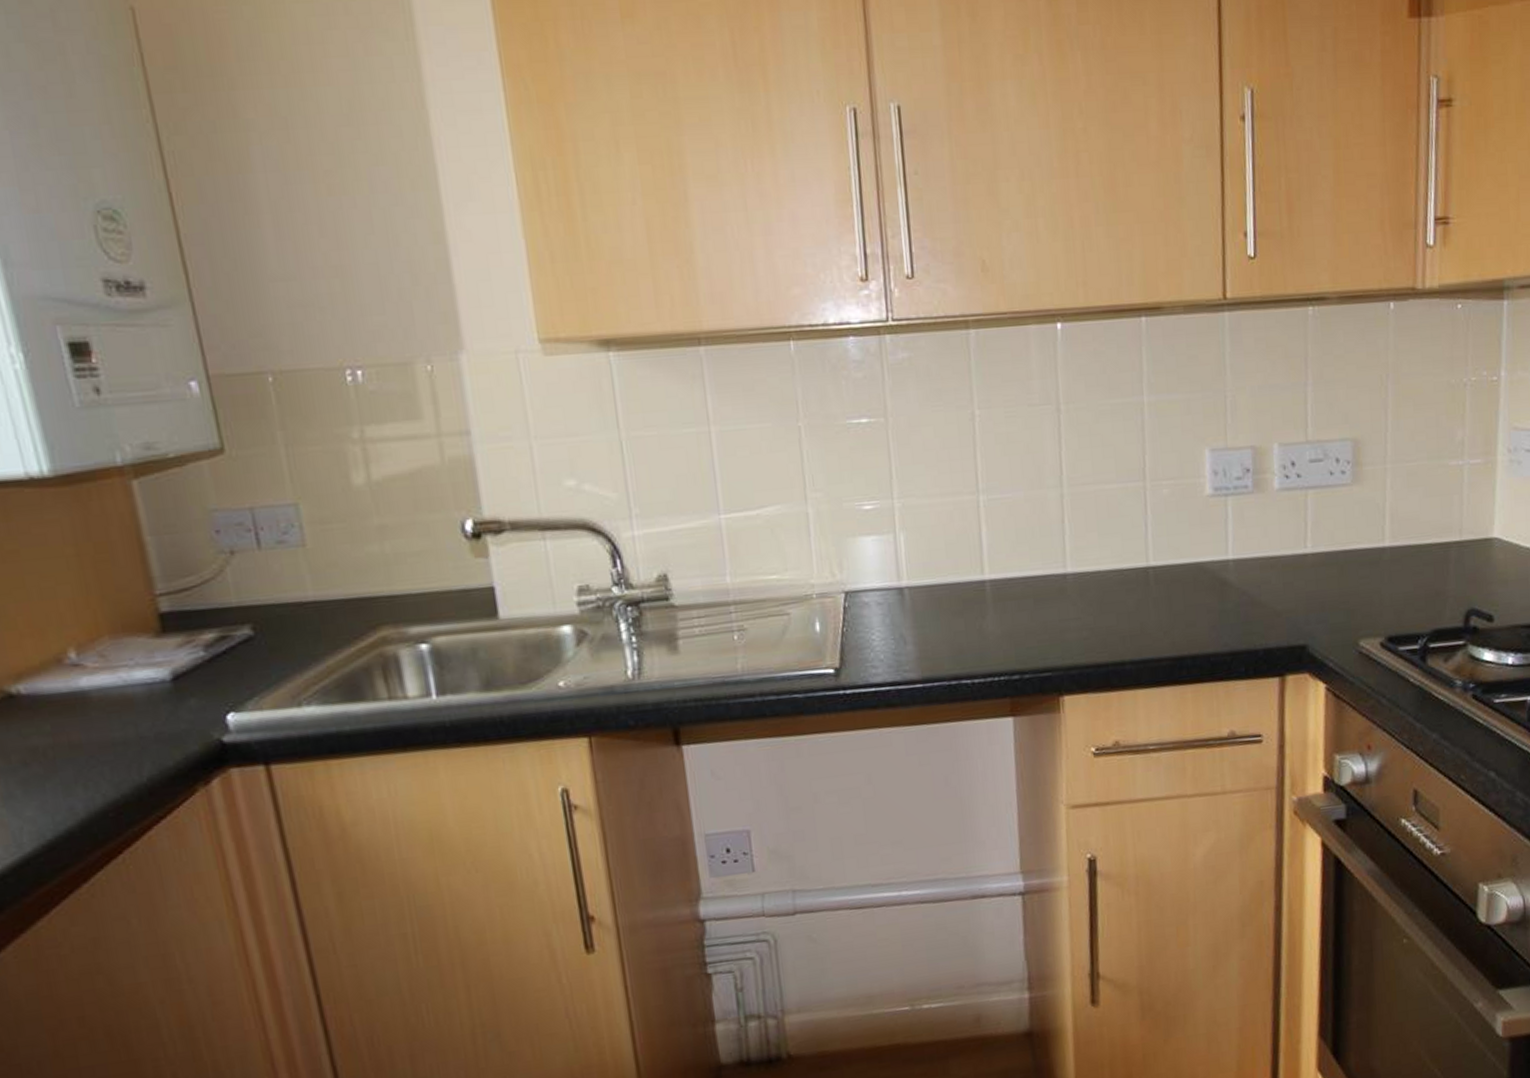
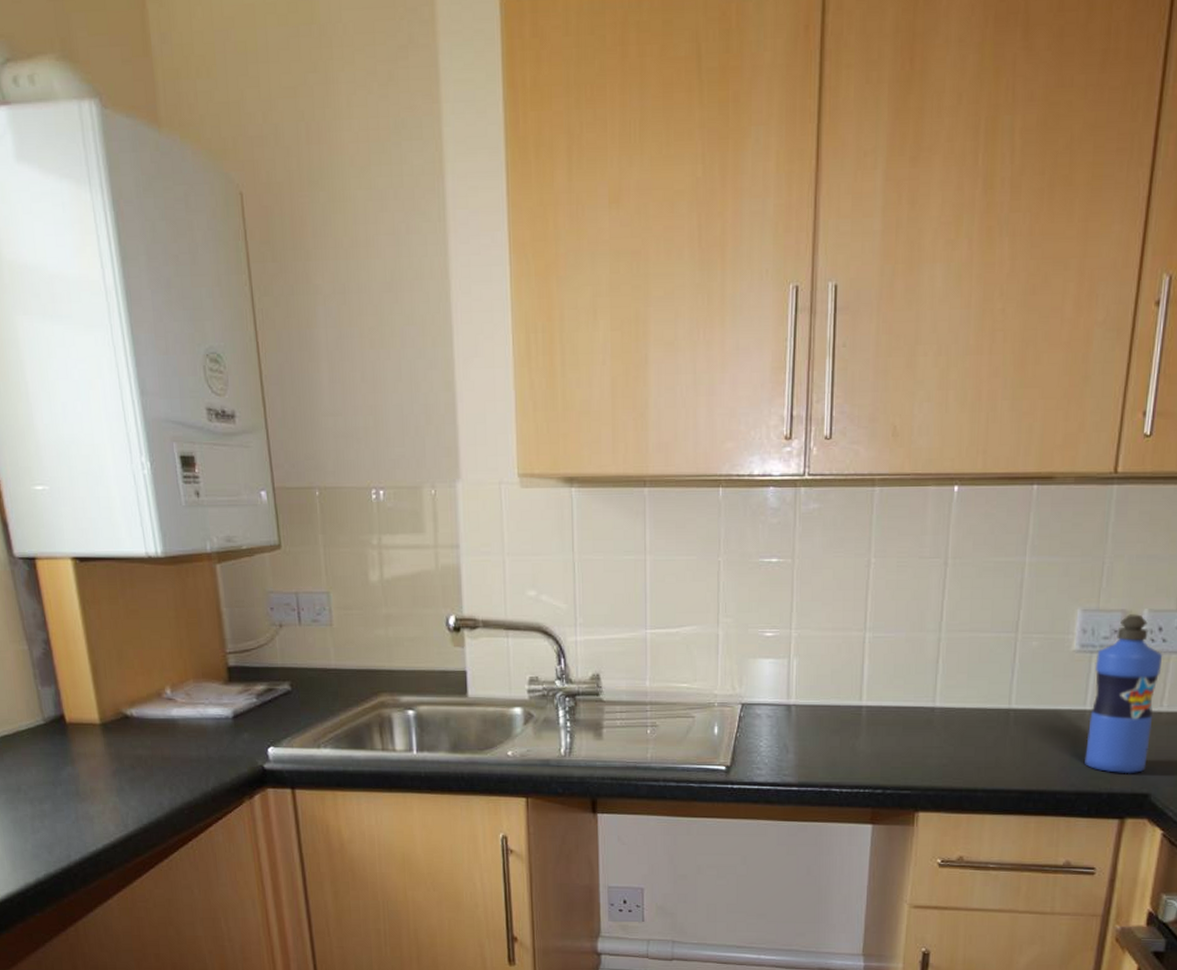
water bottle: none [1231,449,1301,626] -> present [1085,614,1163,774]

